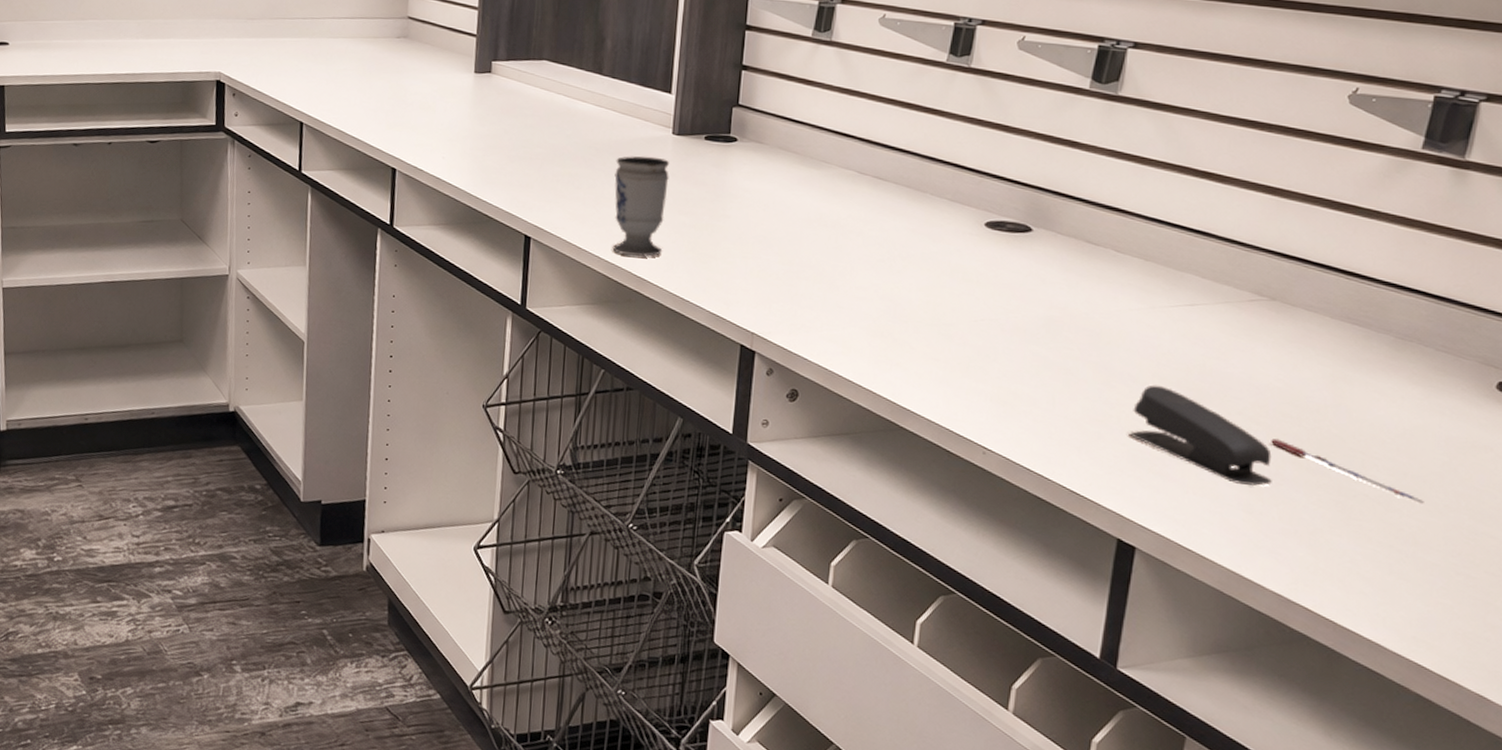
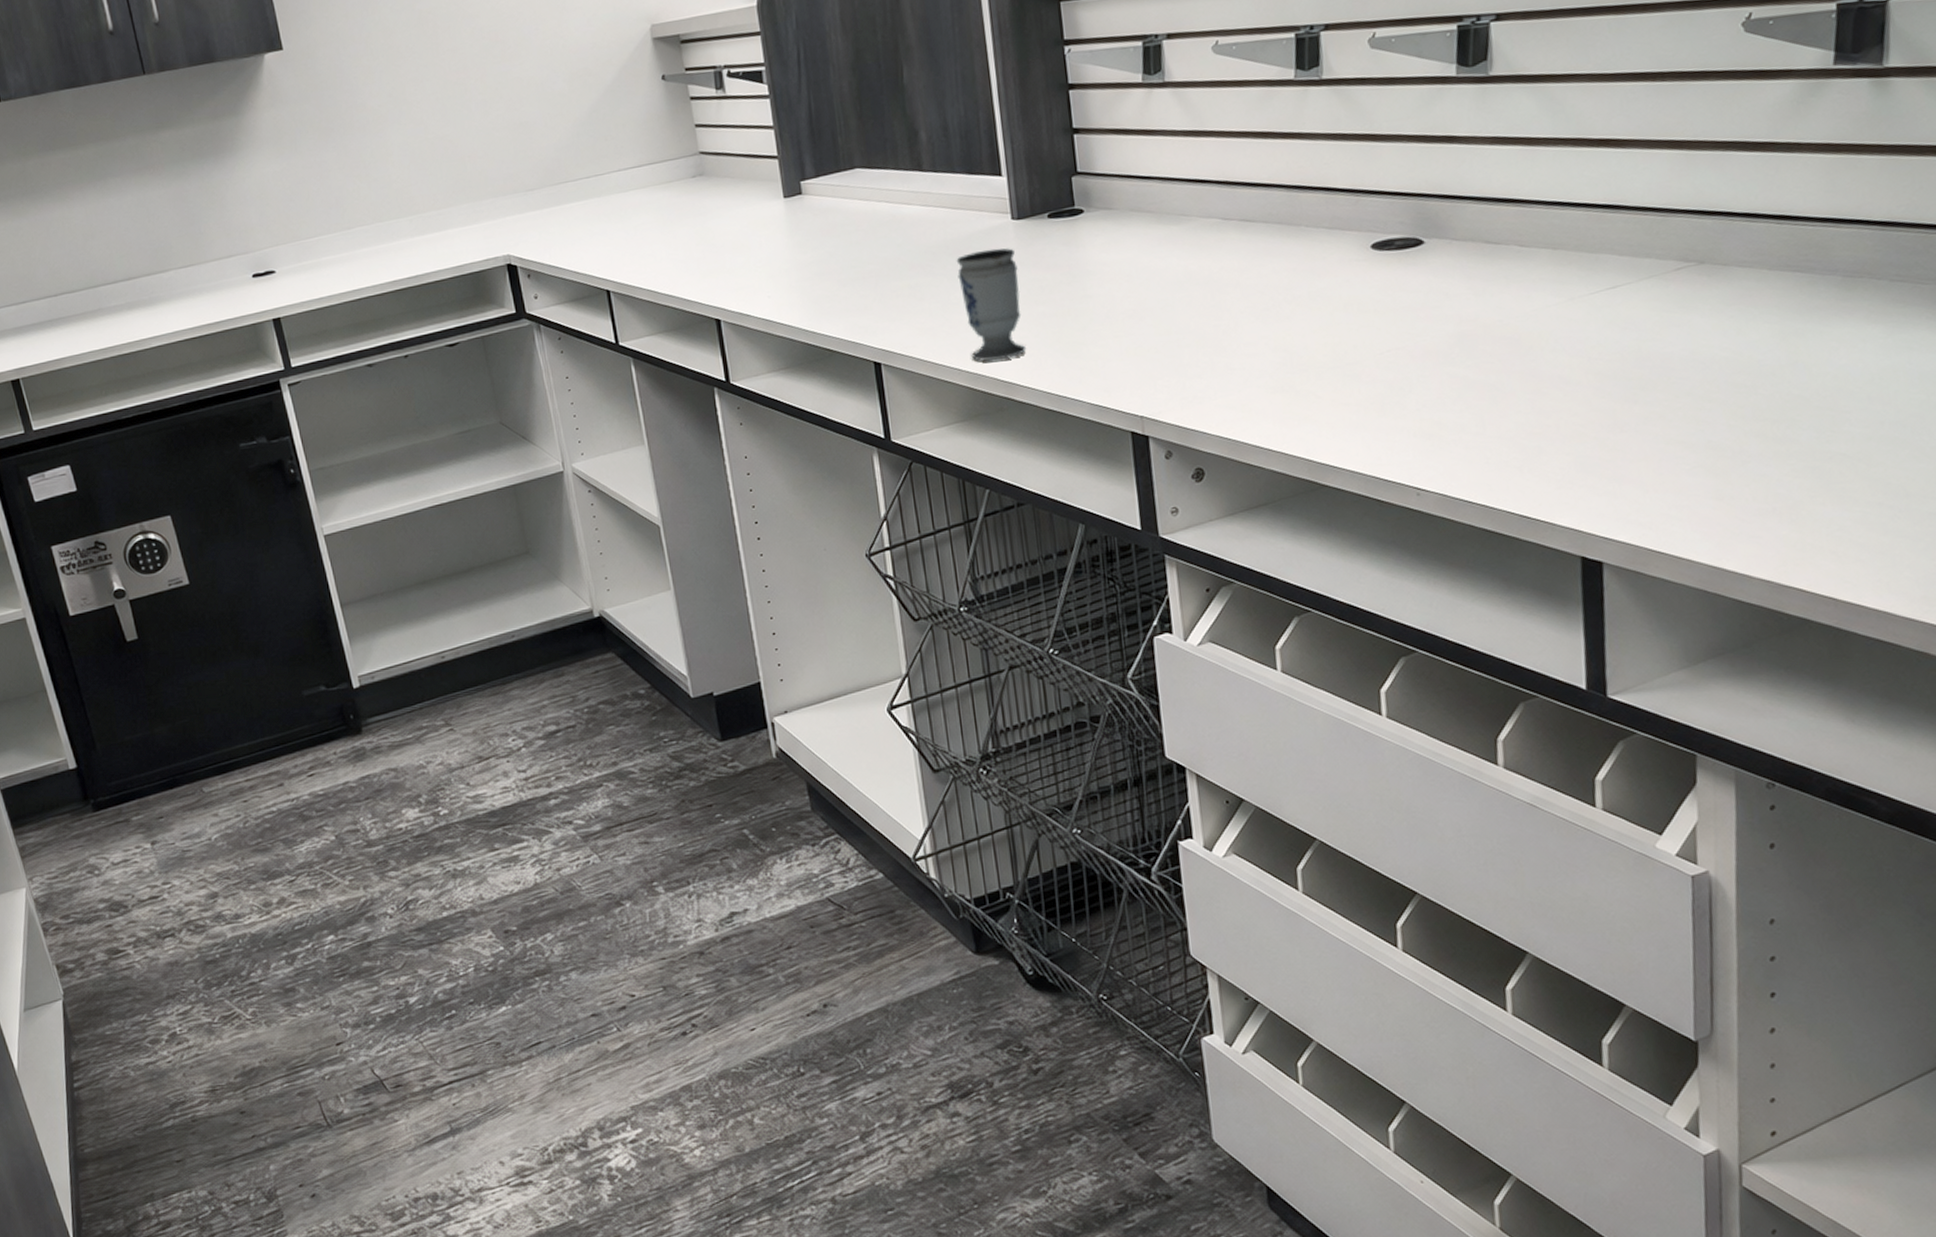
stapler: present [1129,384,1272,486] -> none [1571,381,1738,471]
pen: present [1271,438,1424,504] -> none [1728,413,1908,452]

